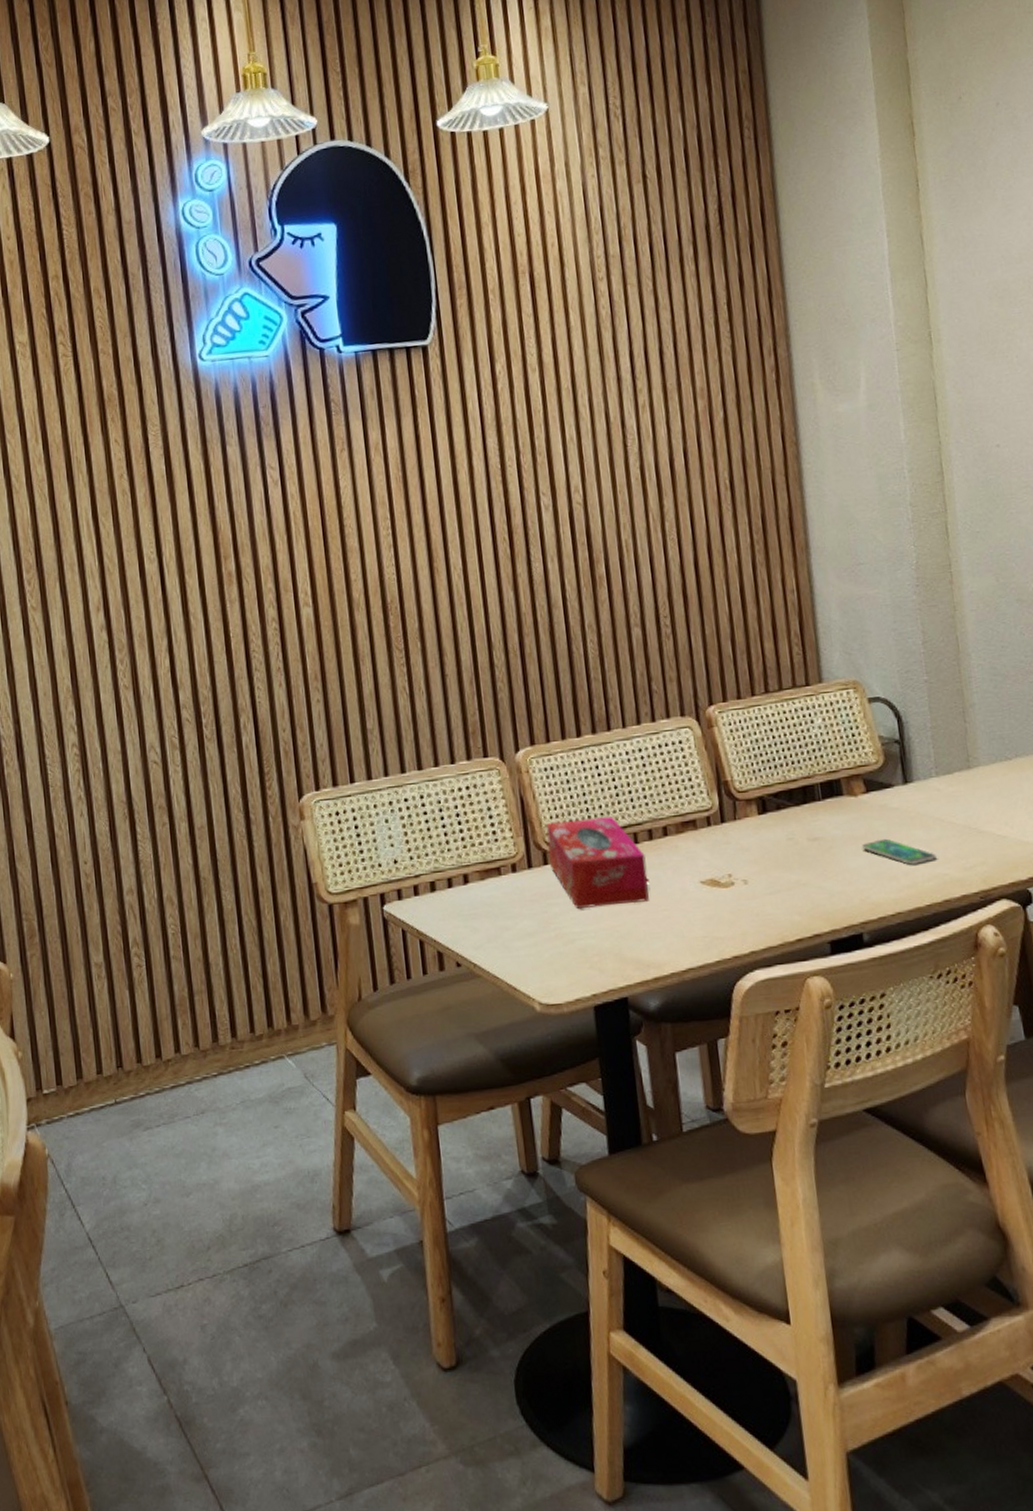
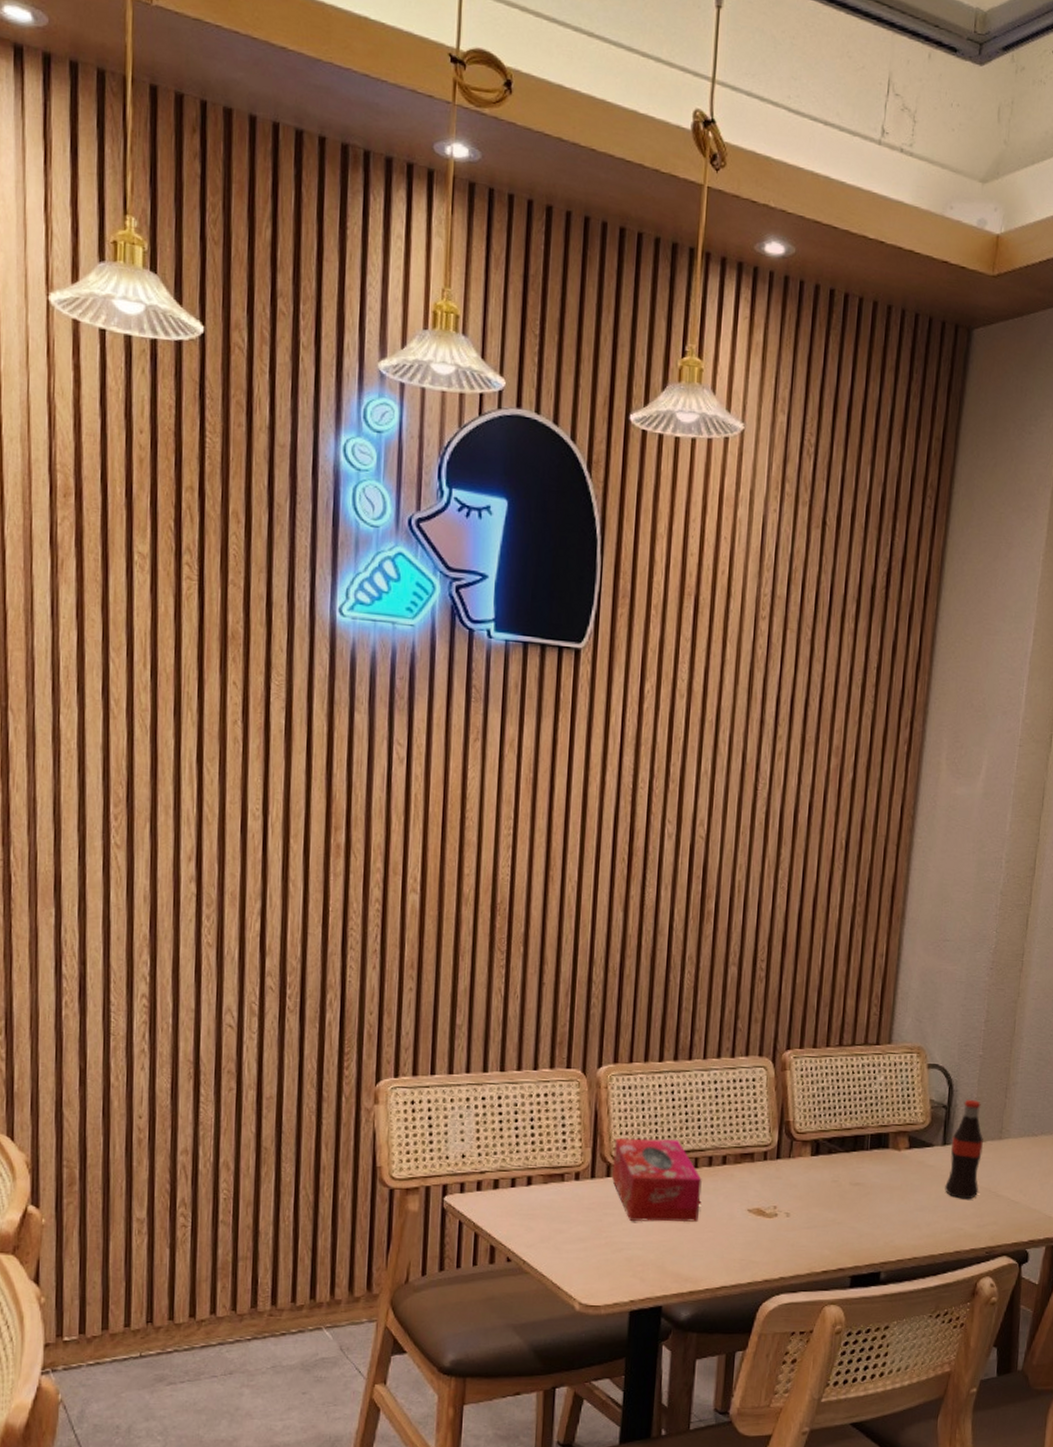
smartphone: present [862,838,936,865] -> none [896,1191,957,1217]
bottle: none [913,730,957,841] -> present [945,1100,984,1200]

